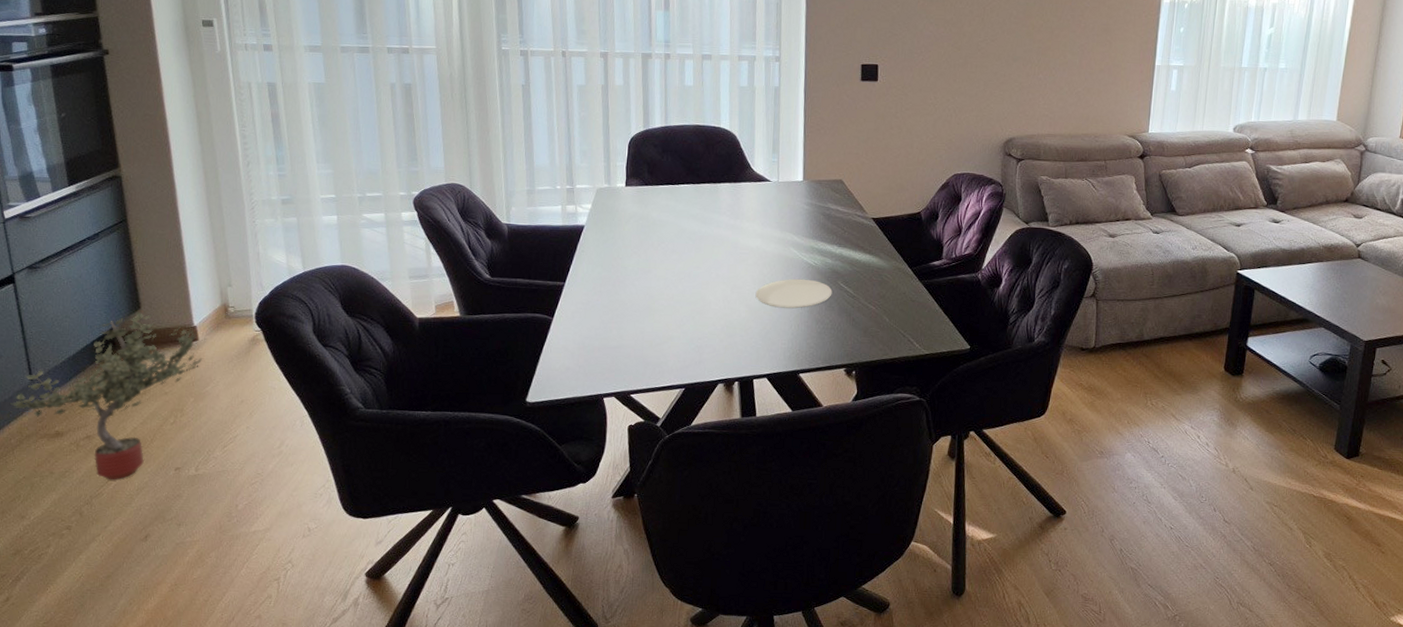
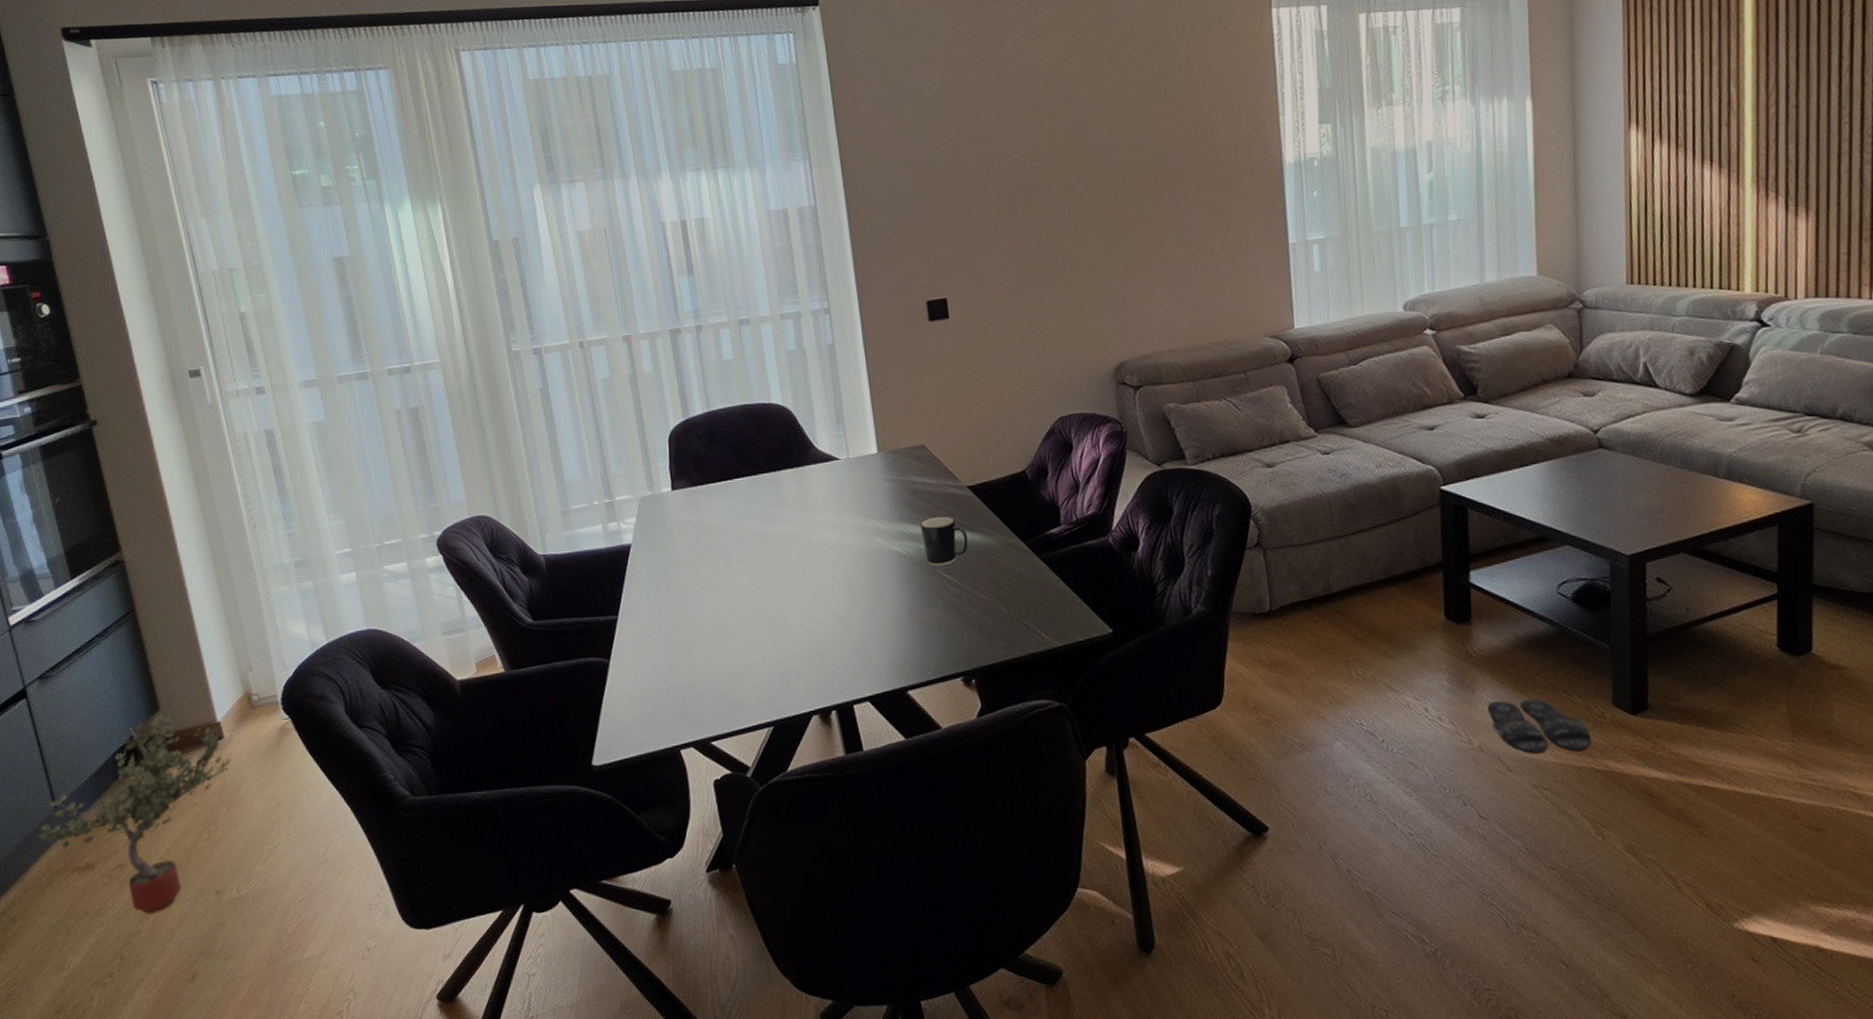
plate: present [755,278,833,309] -> none [841,572,933,613]
mug: none [828,238,866,279] -> present [919,515,968,567]
slippers: none [1244,437,1315,481] -> present [1488,699,1592,754]

